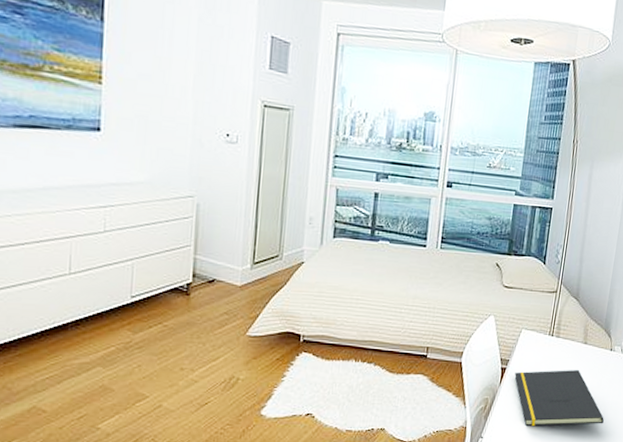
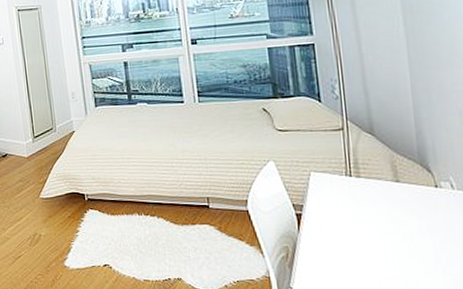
notepad: present [514,369,604,427] -> none [314,211,450,277]

